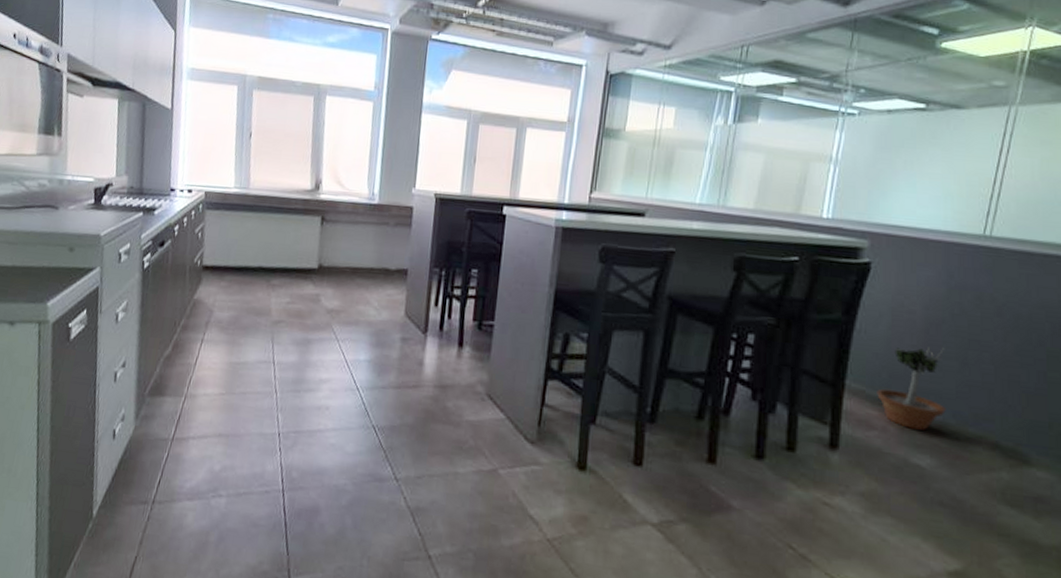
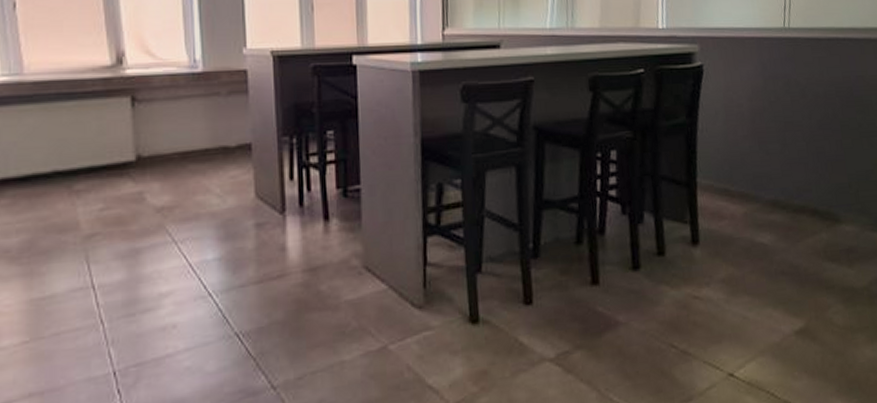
potted tree: present [877,346,946,431] -> none [722,133,776,212]

